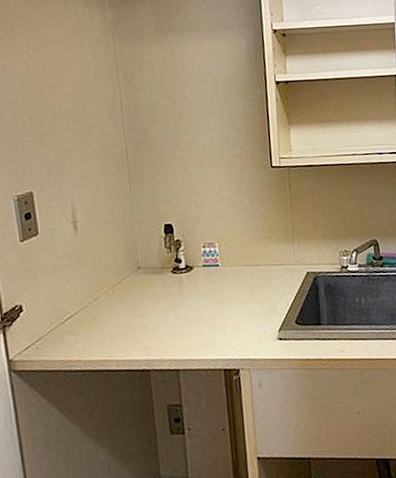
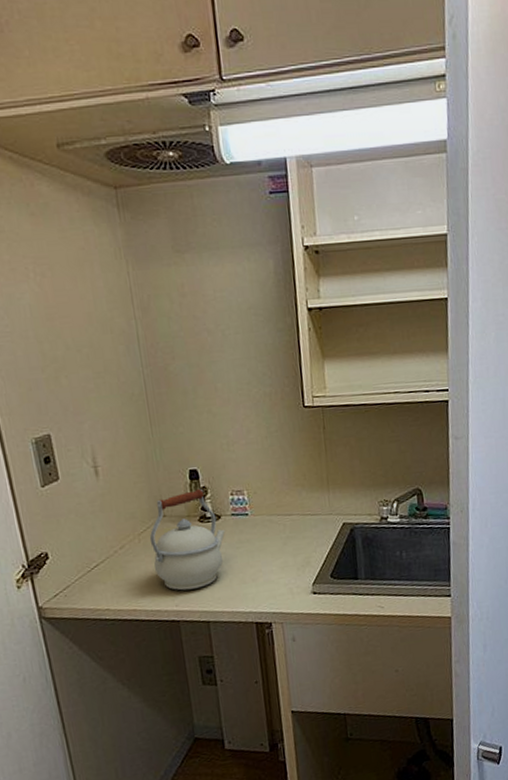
kettle: none [123,241,197,340] -> present [149,488,225,591]

